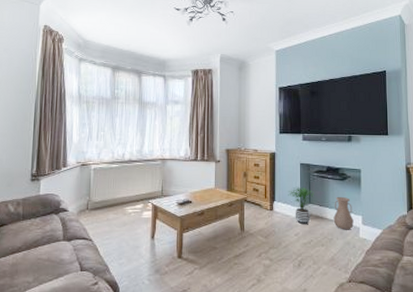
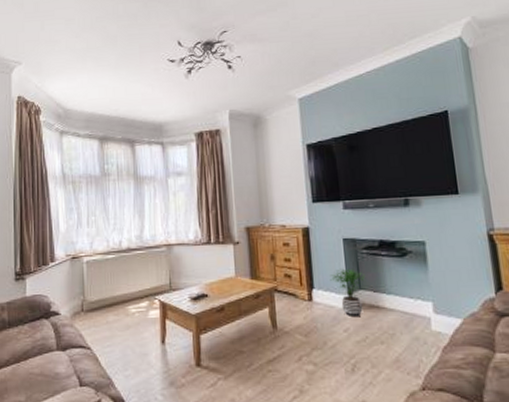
vase: present [333,196,354,230] -> none [393,278,422,322]

